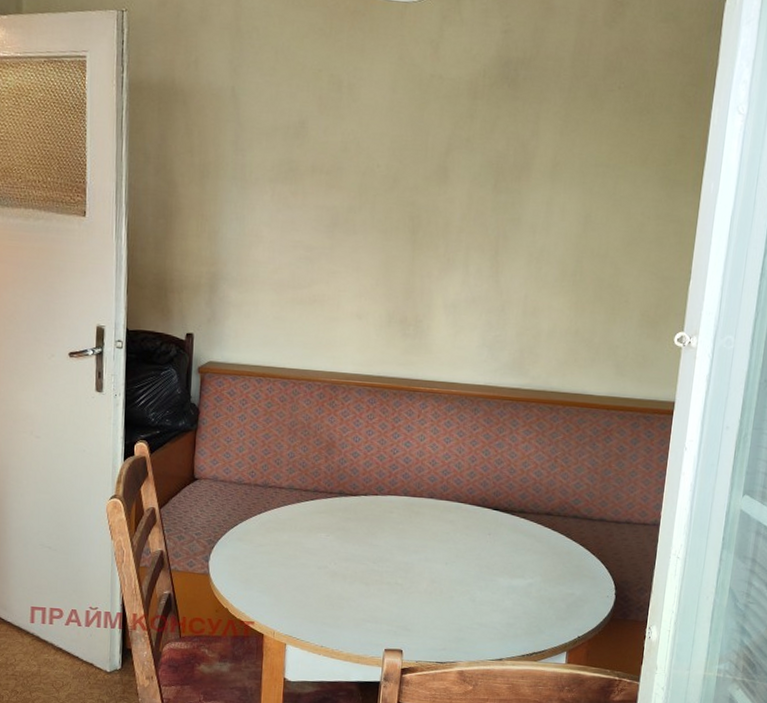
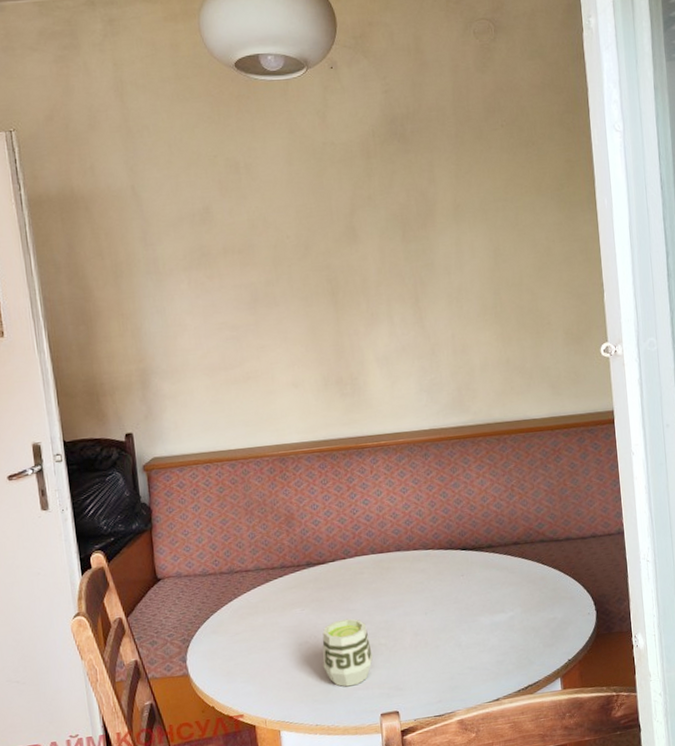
cup: none [338,552,388,617] -> present [322,618,373,687]

